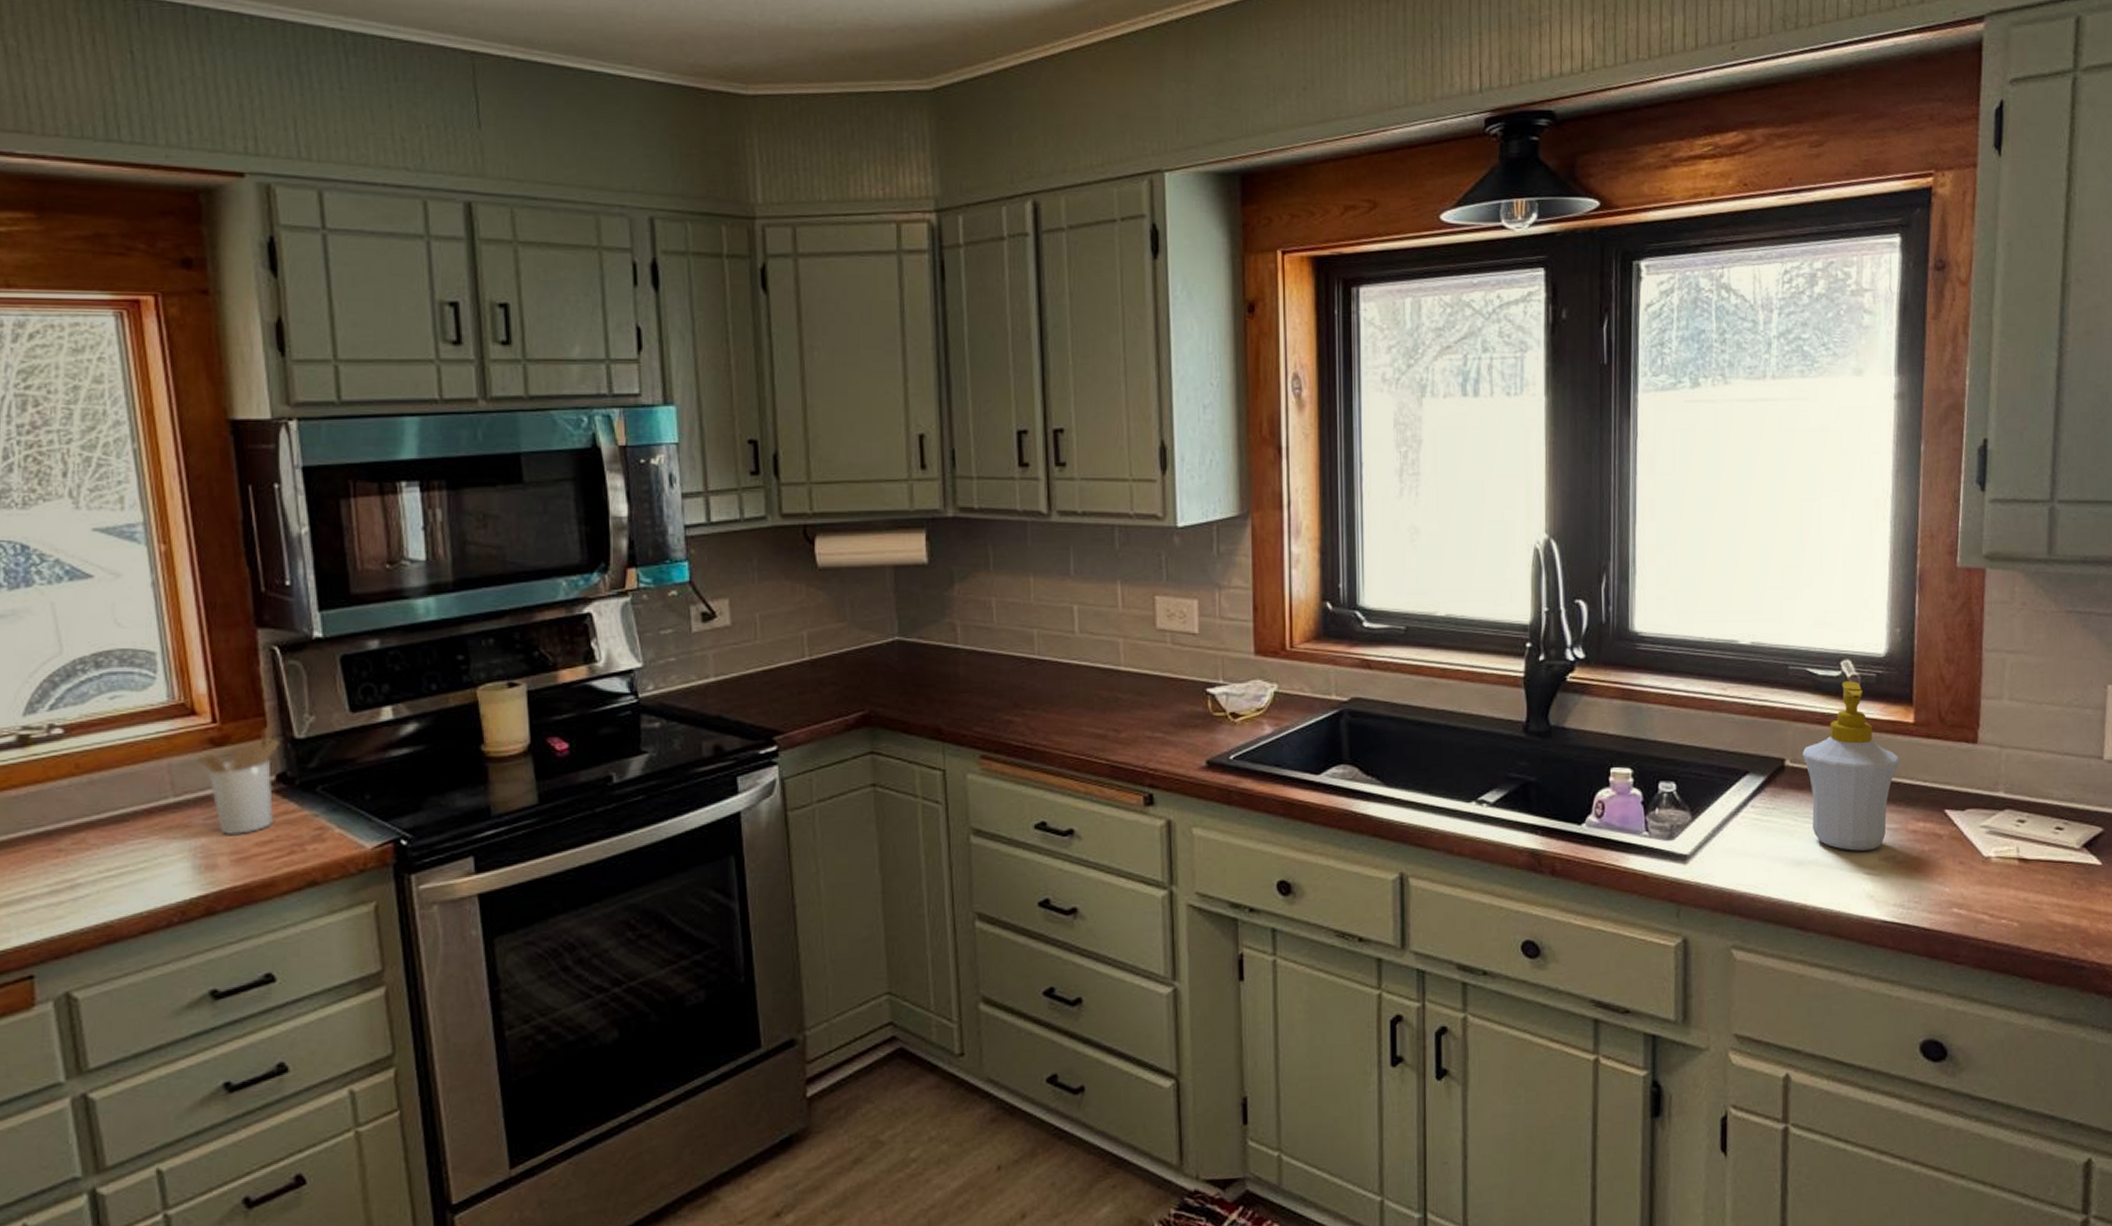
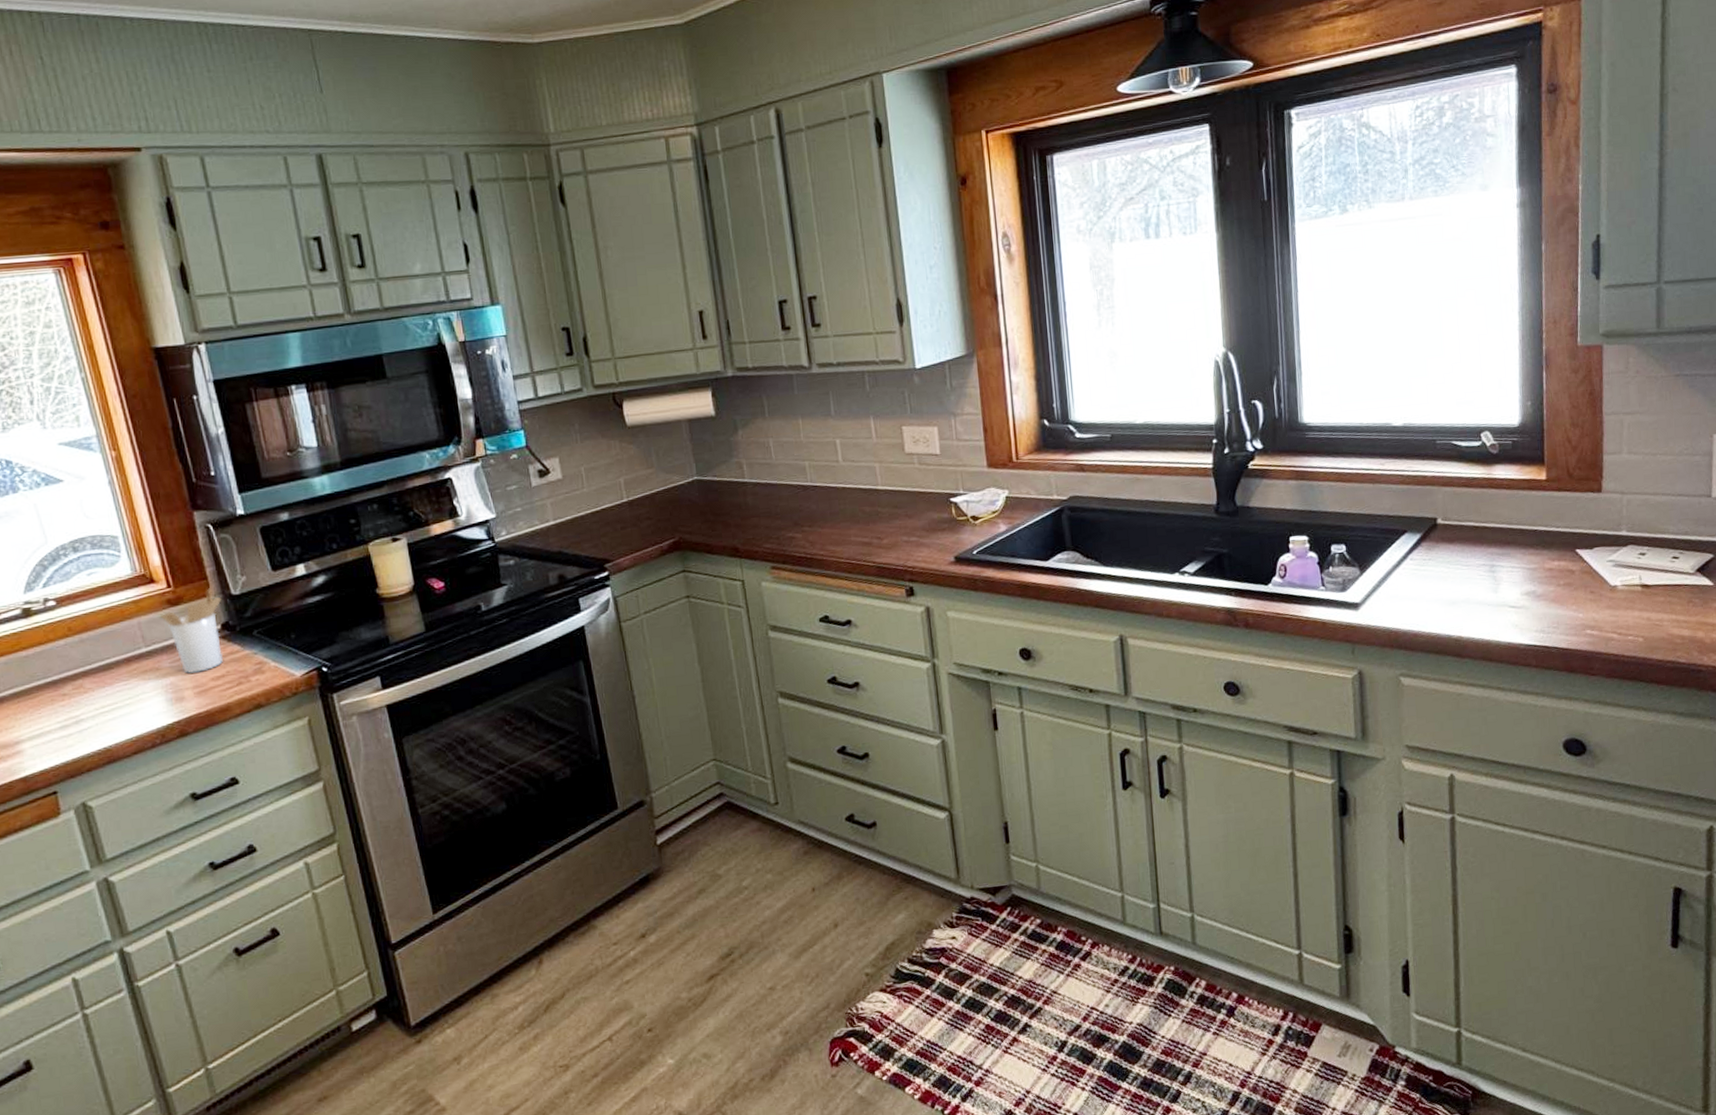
soap bottle: present [1802,681,1900,851] -> none [1451,449,1536,590]

